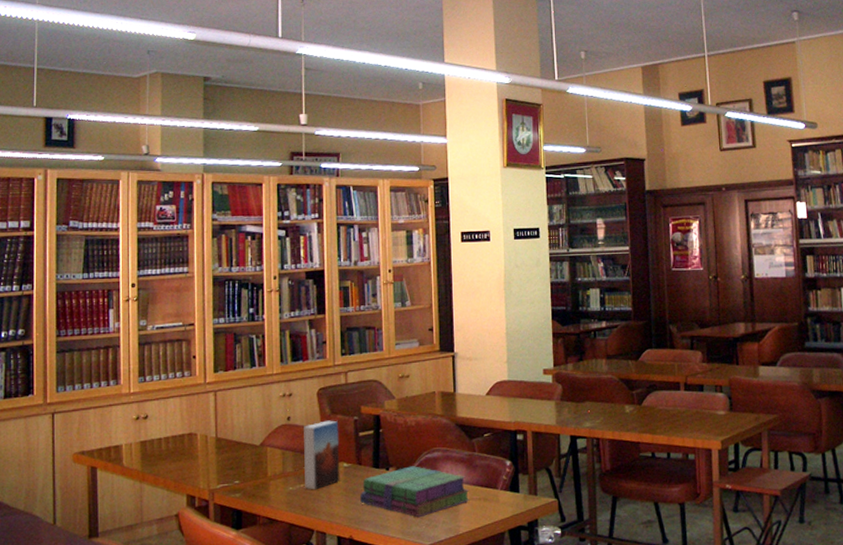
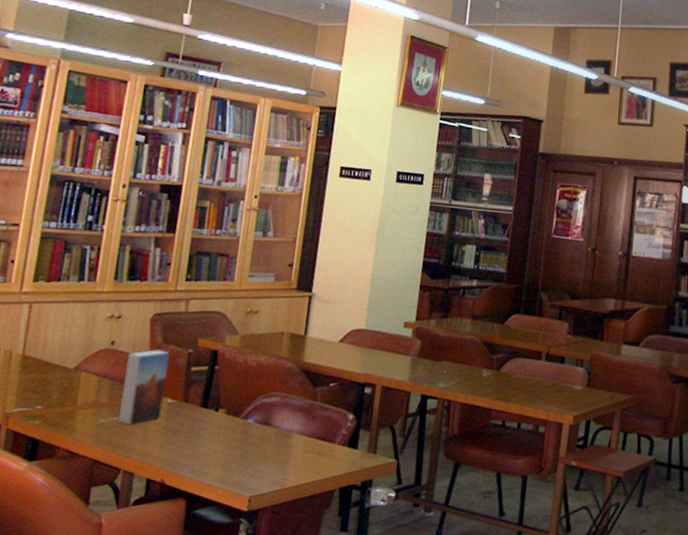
stack of books: present [359,466,470,518] -> none [179,409,304,466]

